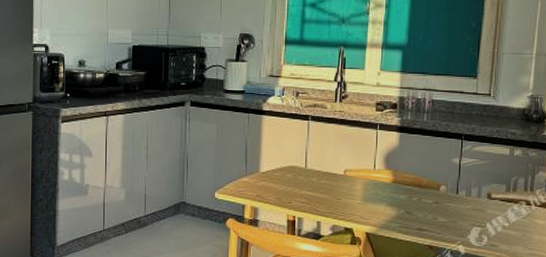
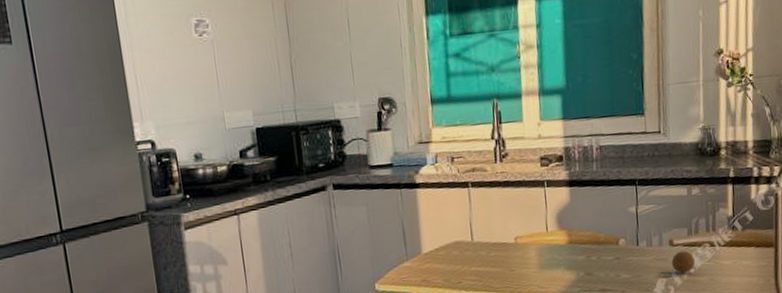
fruit: none [487,205,511,226] -> present [671,250,696,274]

